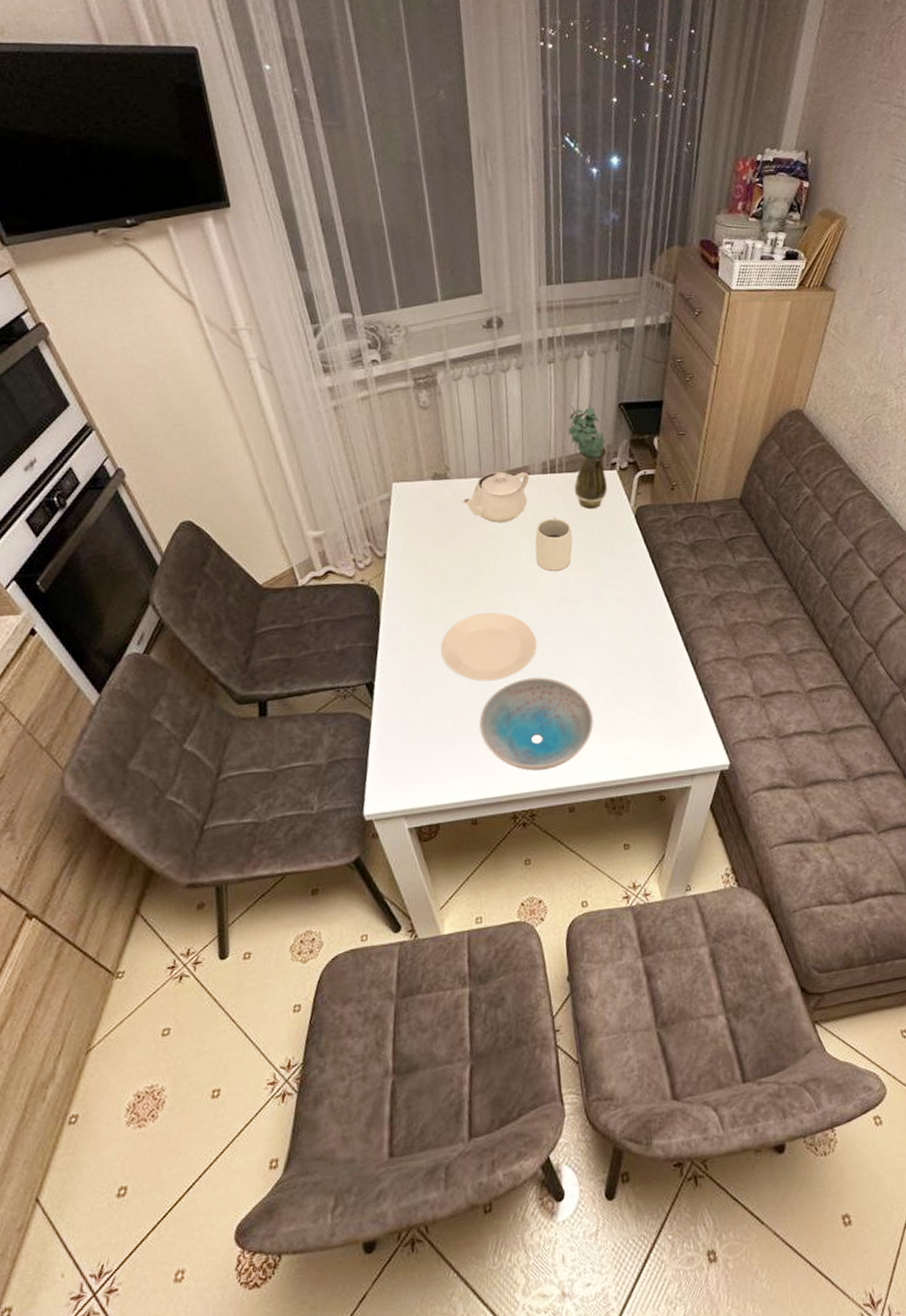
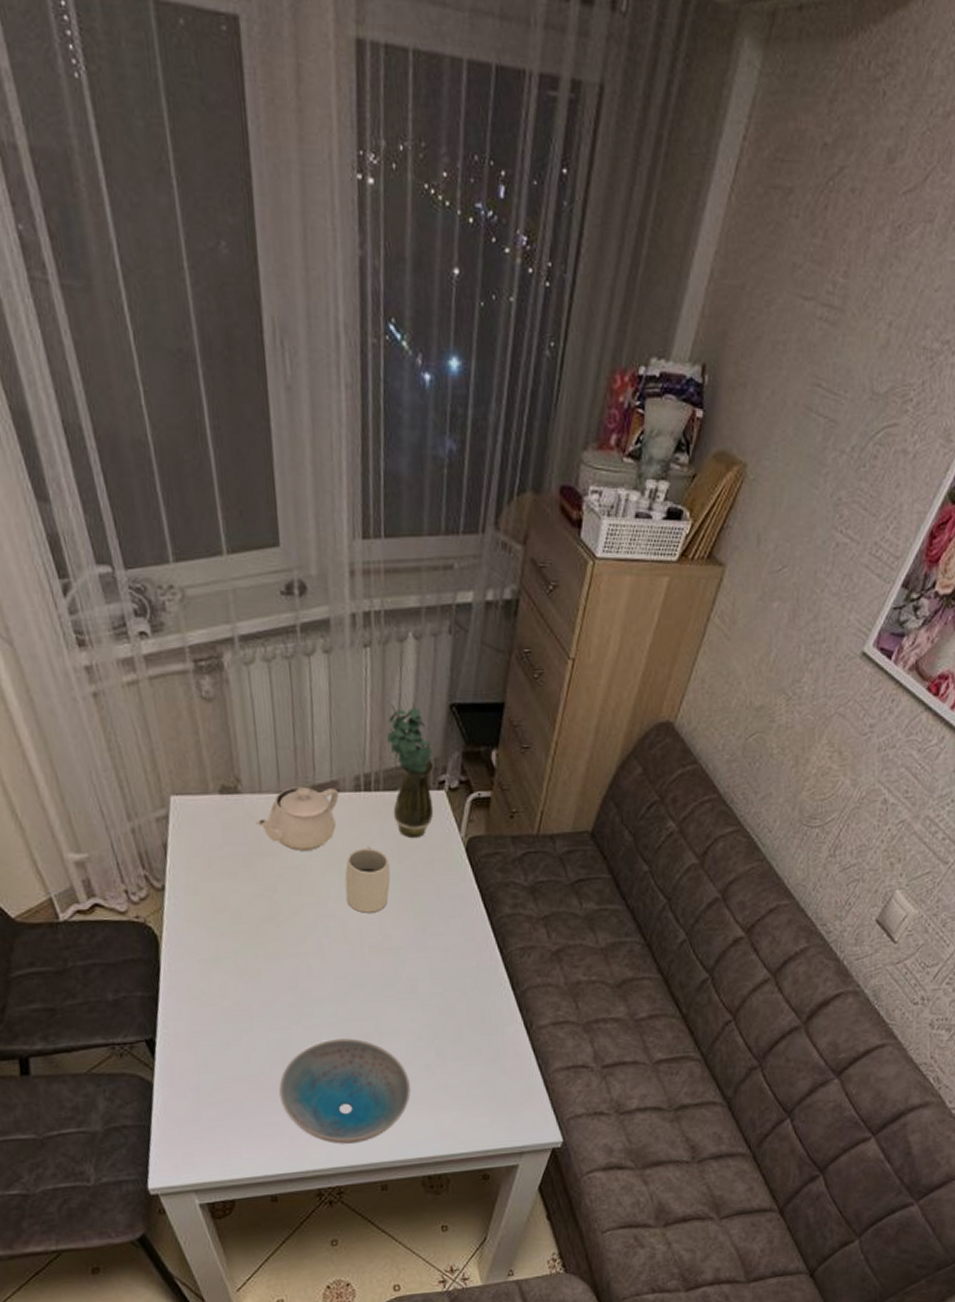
plate: present [440,612,537,681] -> none [232,960,347,1041]

